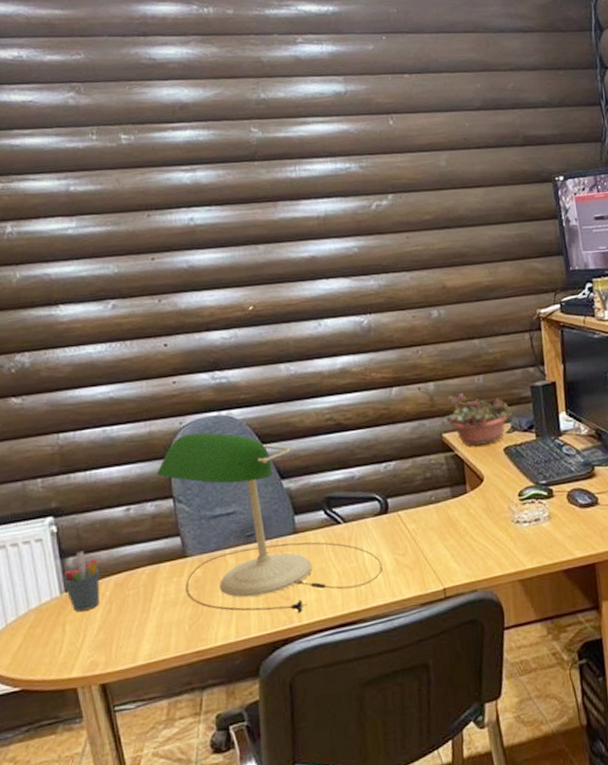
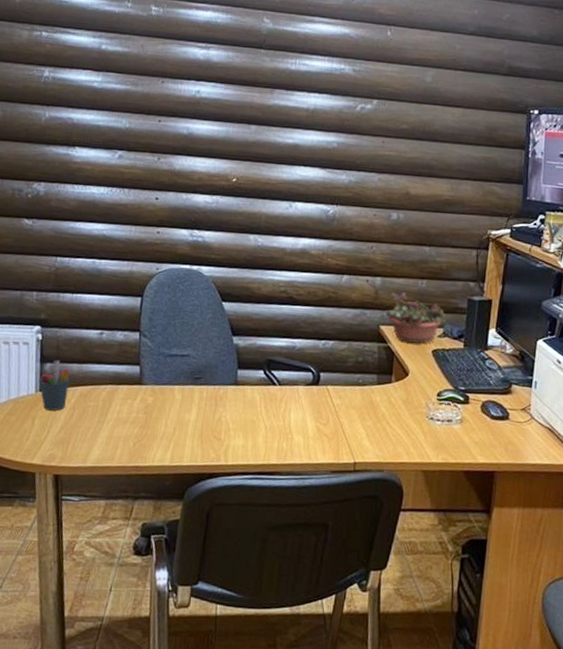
desk lamp: present [157,432,383,613] -> none [130,279,305,455]

